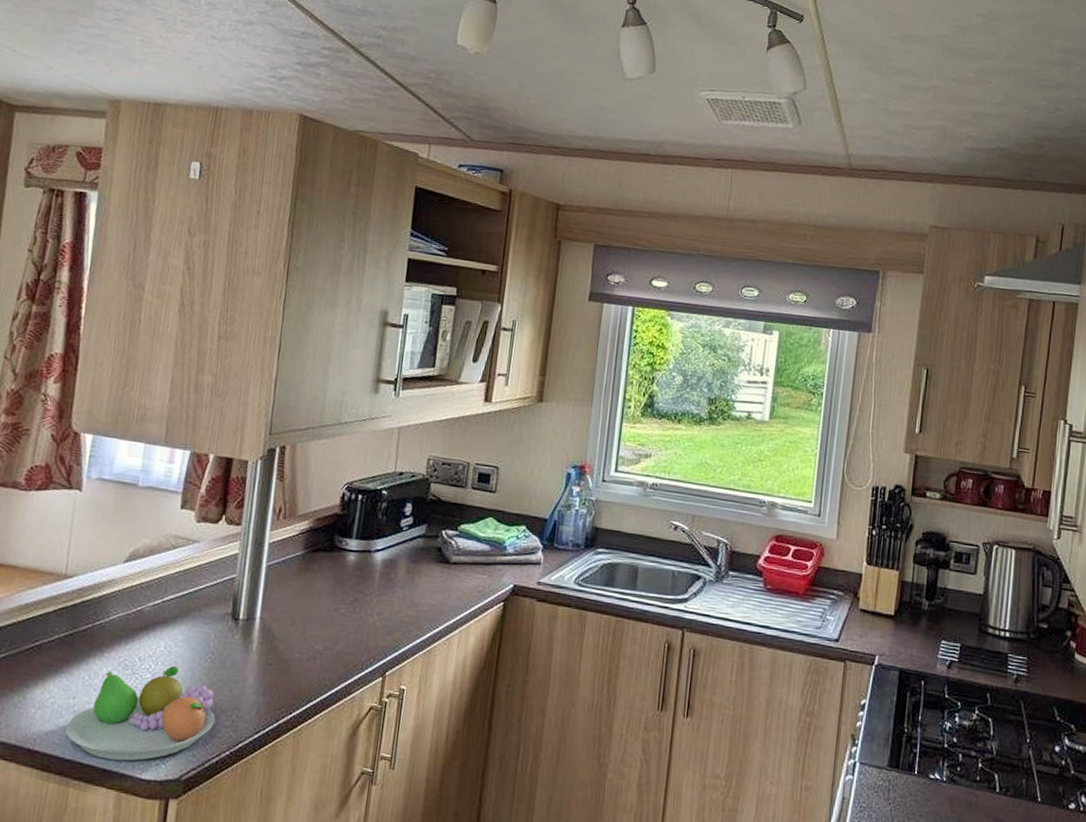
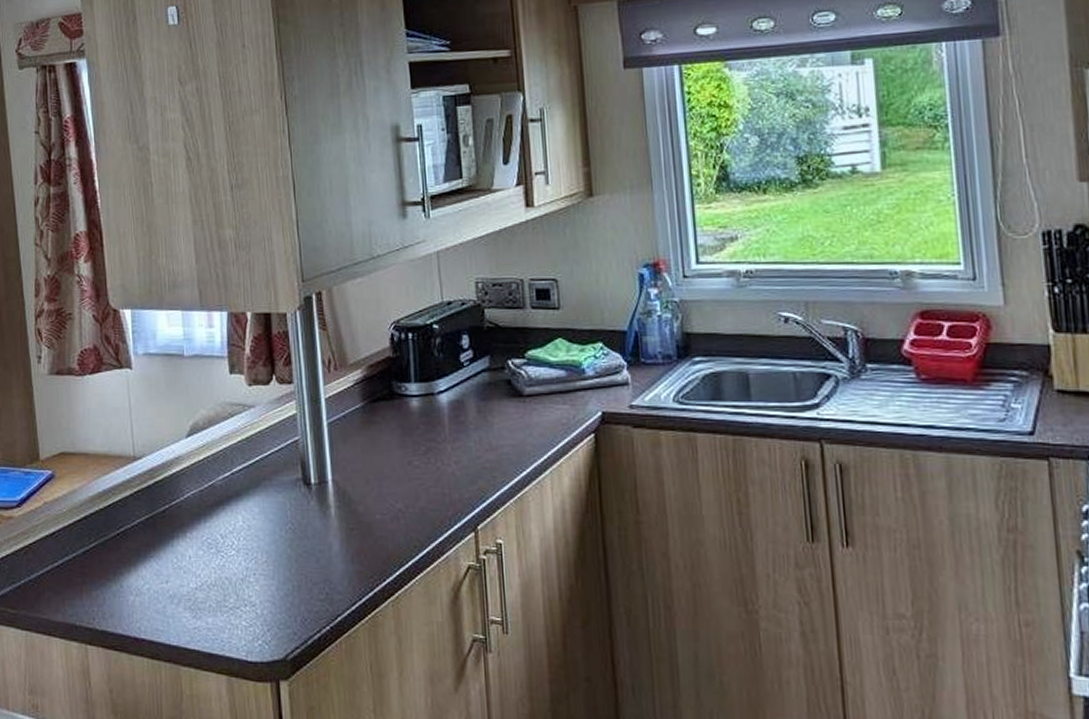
fruit bowl: present [65,666,216,761] -> none [166,541,309,644]

